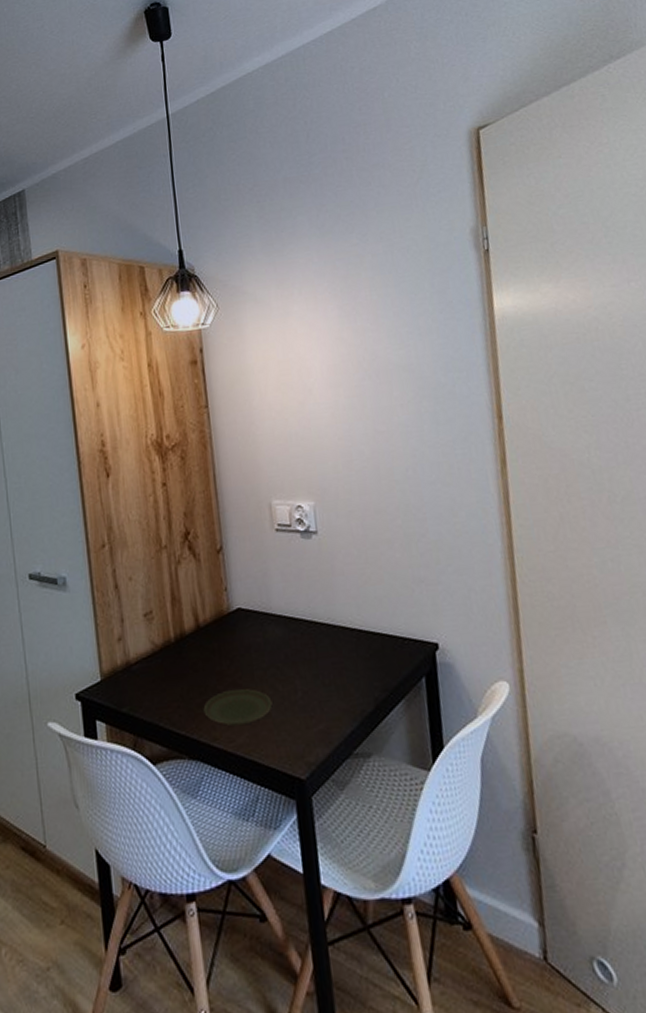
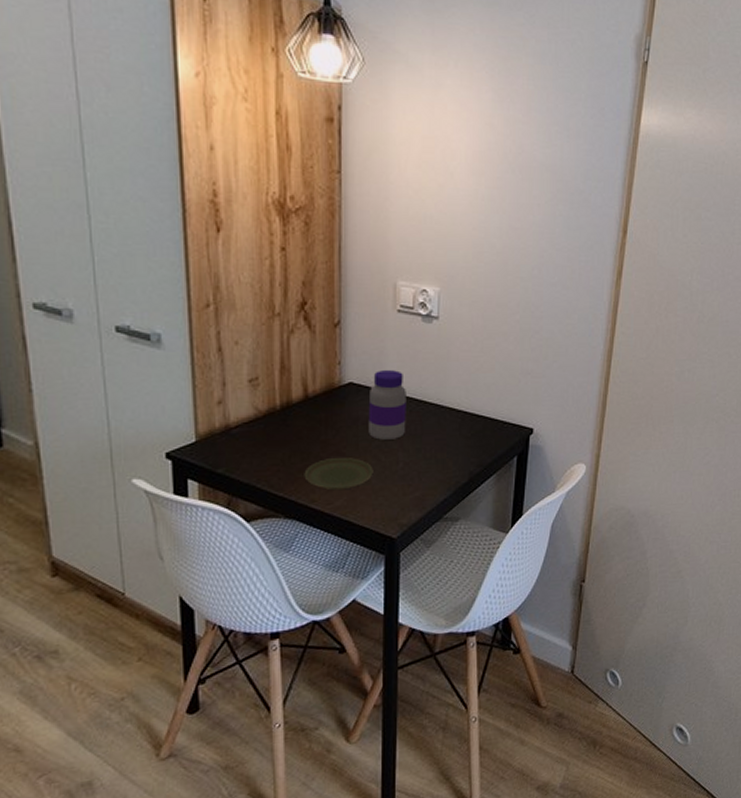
jar: none [258,591,299,668] -> present [368,370,406,440]

